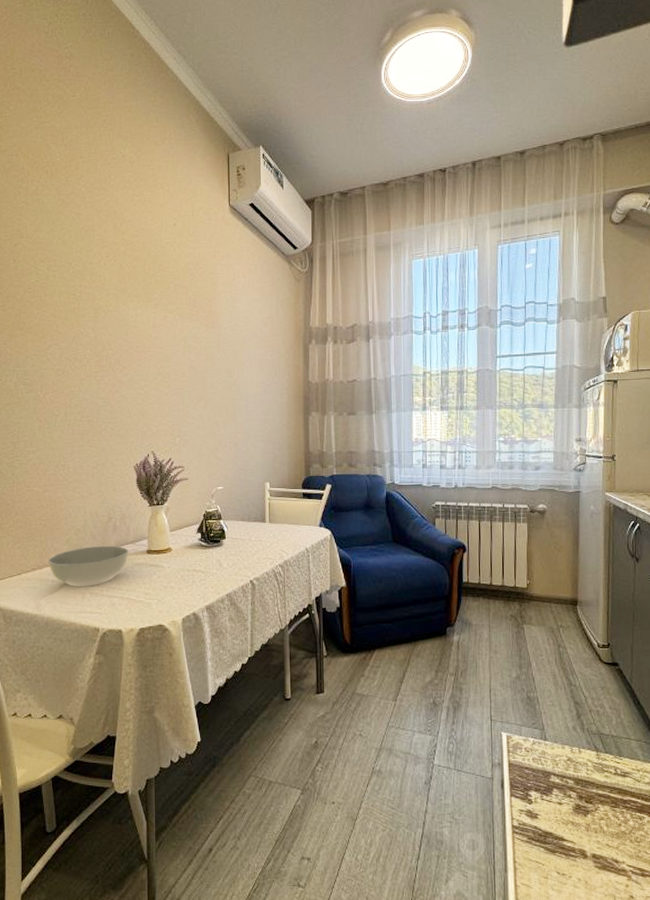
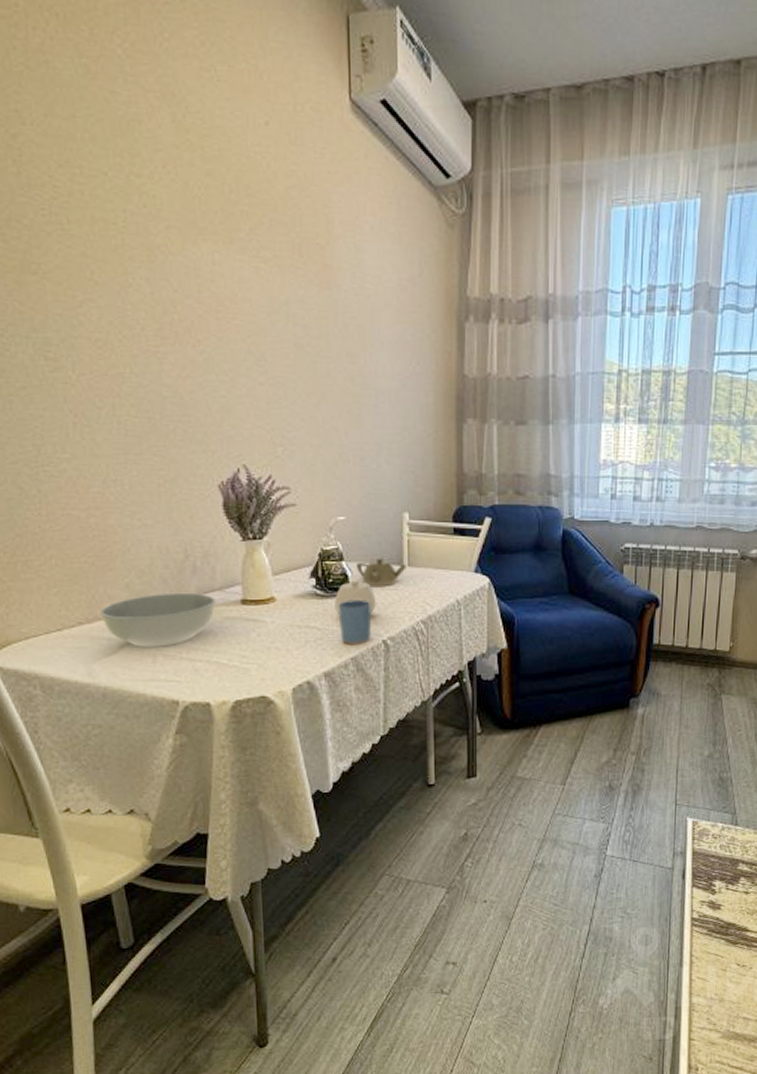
sugar bowl: none [213,534,245,561] -> present [333,580,376,614]
mug: none [217,549,242,584] -> present [338,599,372,644]
teapot: none [230,516,268,539] -> present [355,557,406,587]

